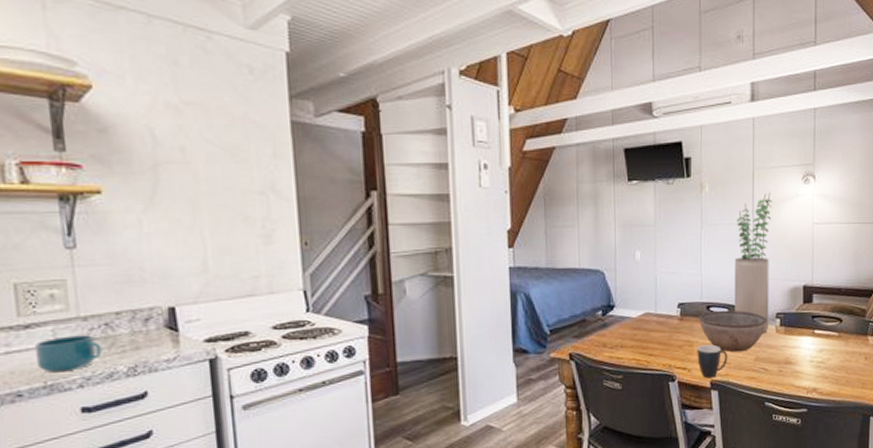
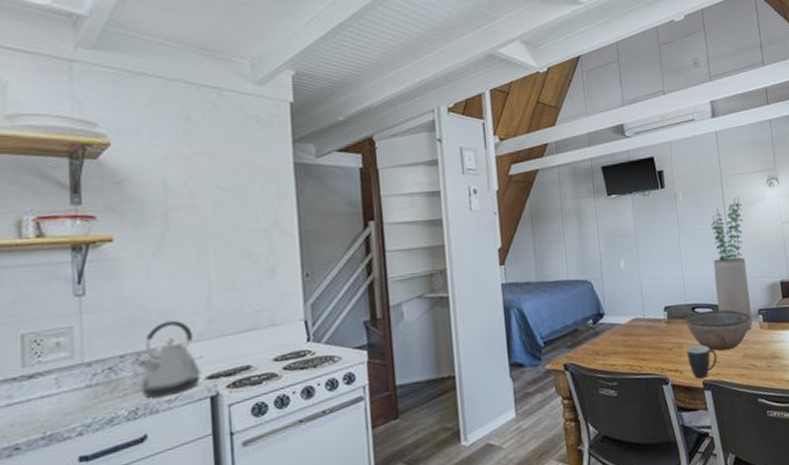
cup: present [35,334,102,373] -> none [37,380,104,423]
kettle: none [134,280,200,357] -> present [138,320,202,399]

